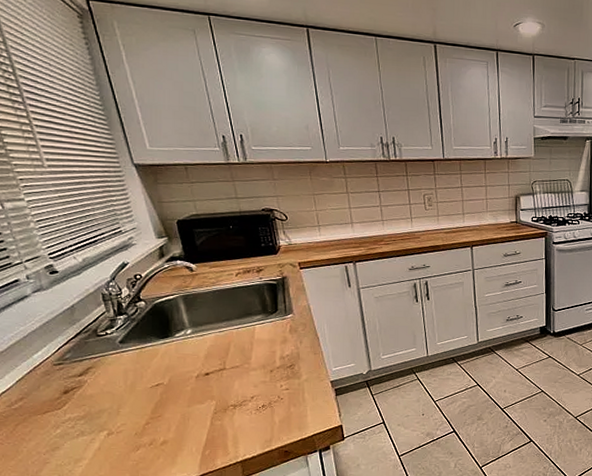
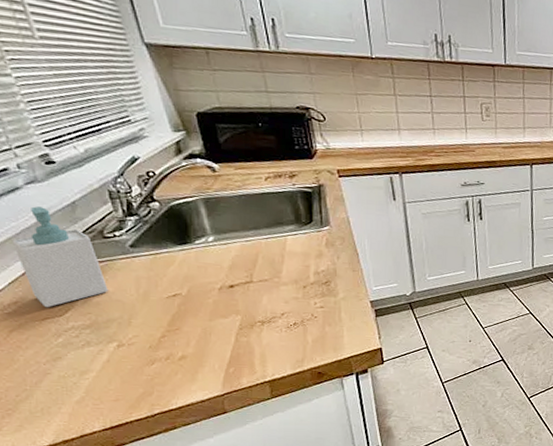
soap bottle: none [20,312,100,402] -> present [11,206,108,308]

